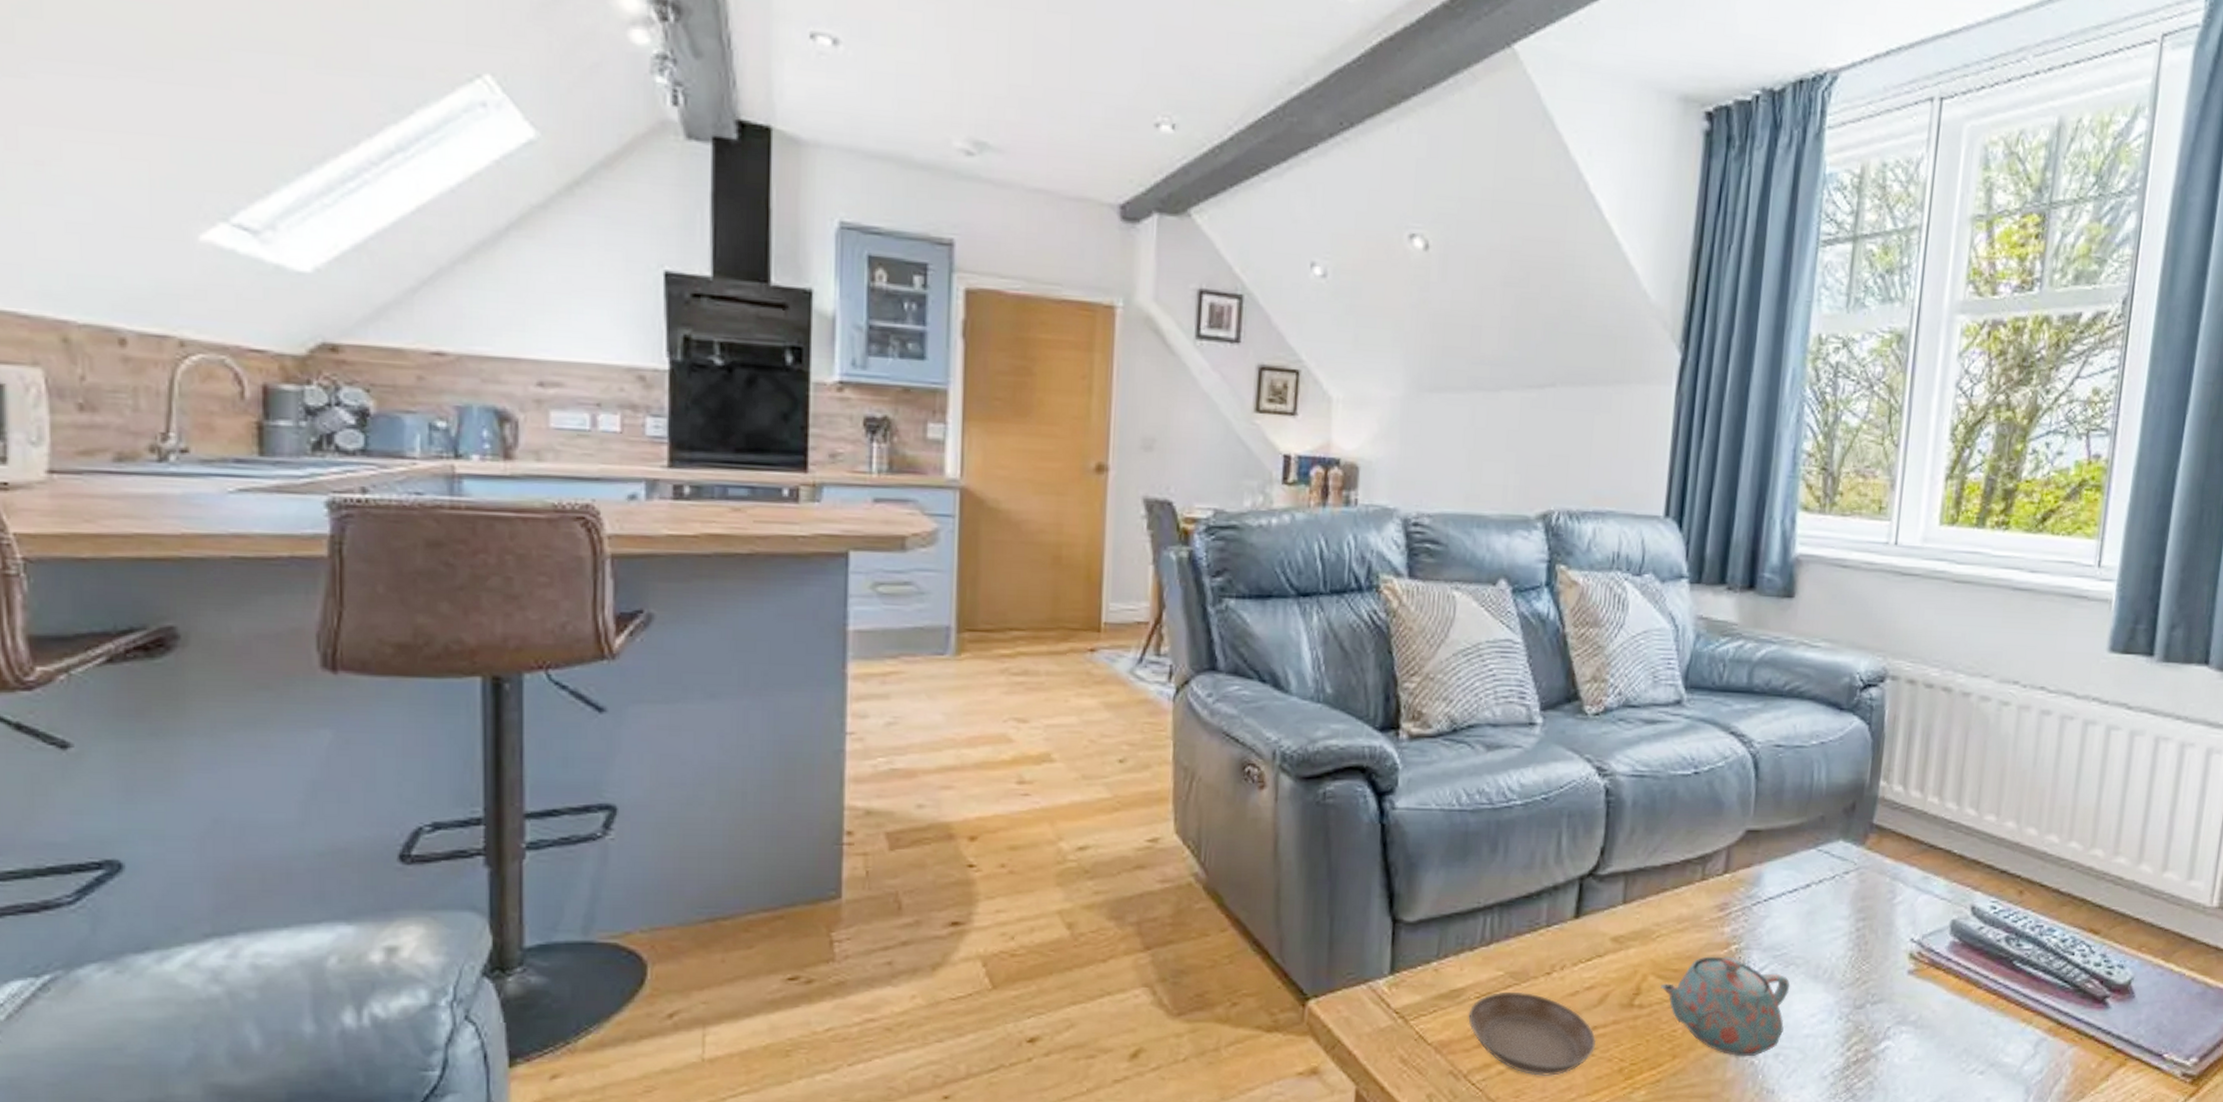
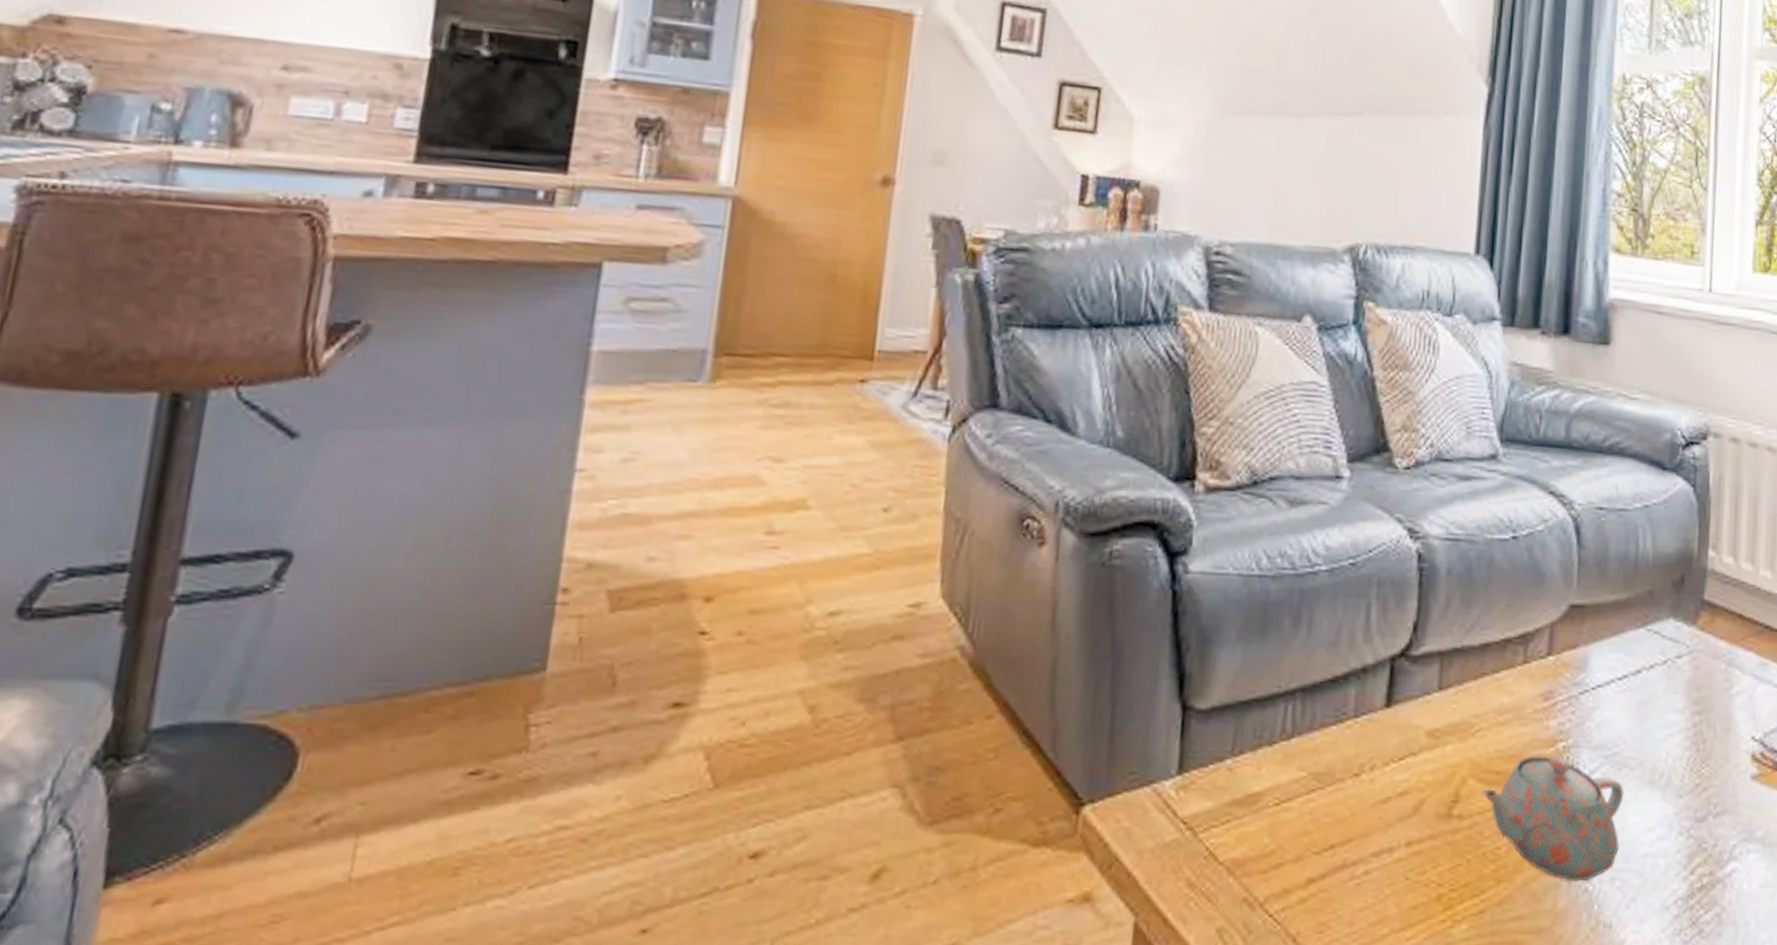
saucer: present [1468,991,1597,1076] -> none [1266,797,1411,905]

